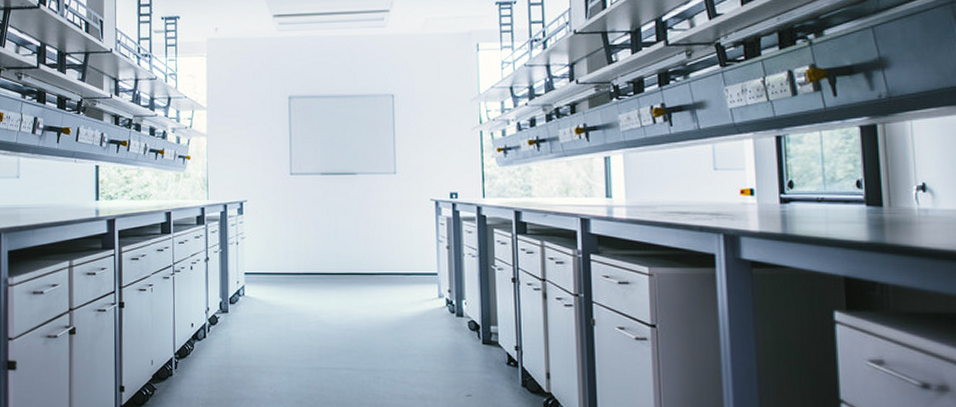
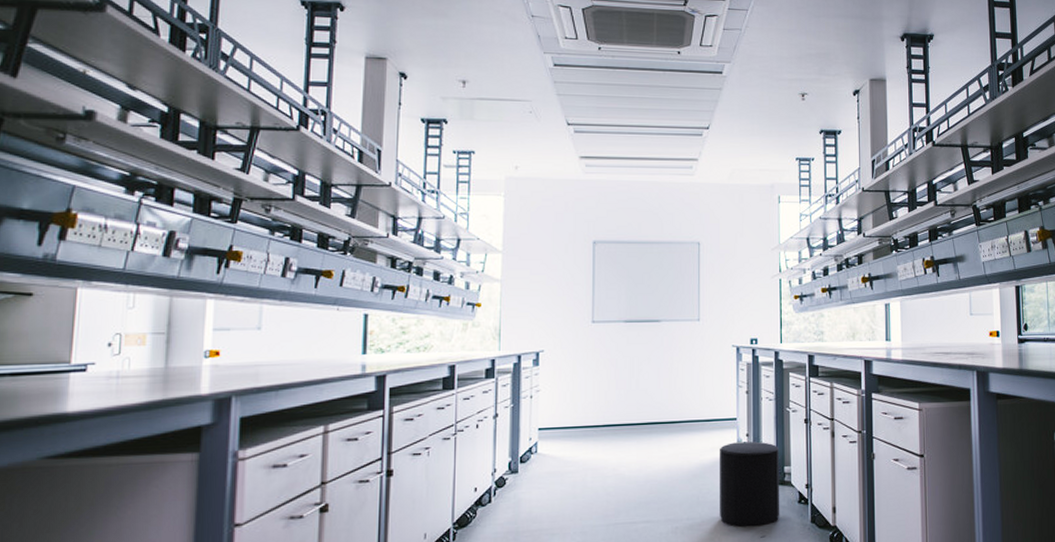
stool: none [421,298,487,385] -> present [720,441,780,528]

